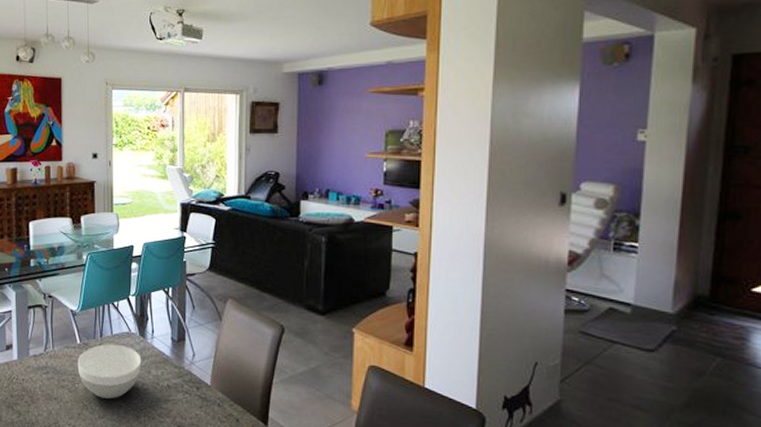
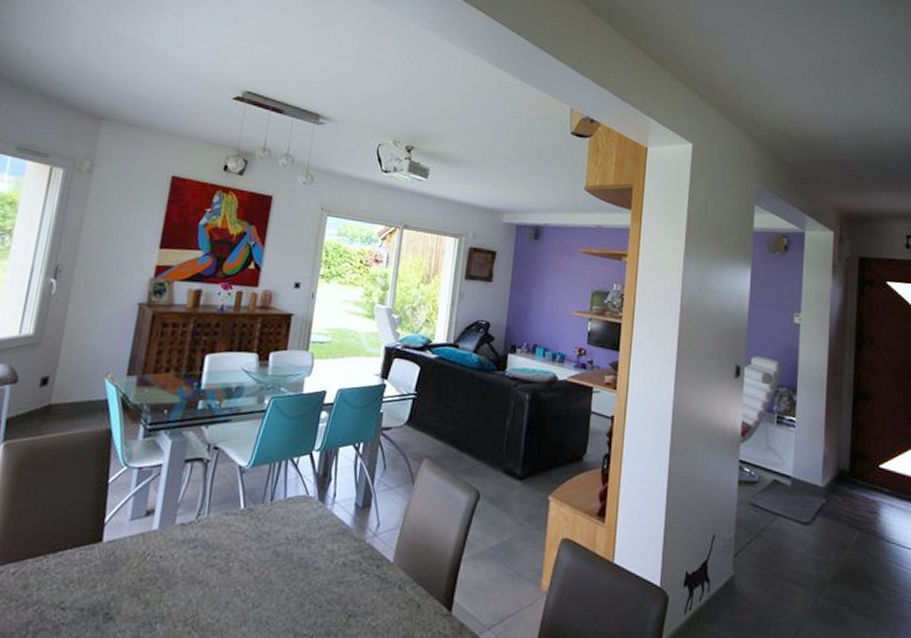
bowl: present [77,344,142,399] -> none [235,510,317,582]

